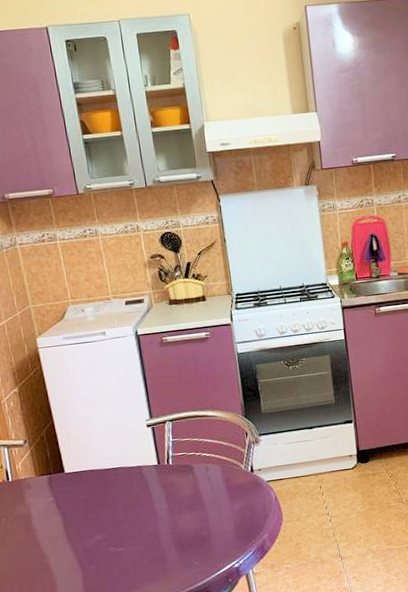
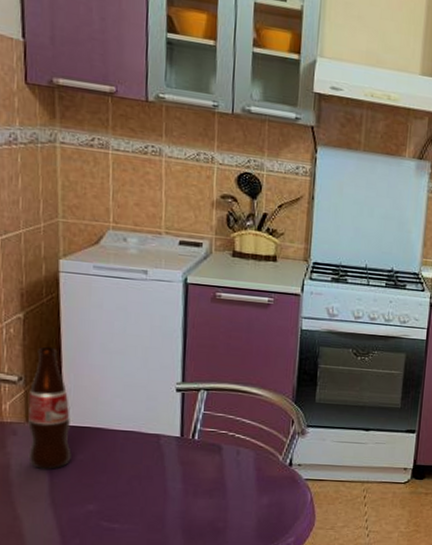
bottle: none [34,410,76,513] -> present [28,346,72,469]

